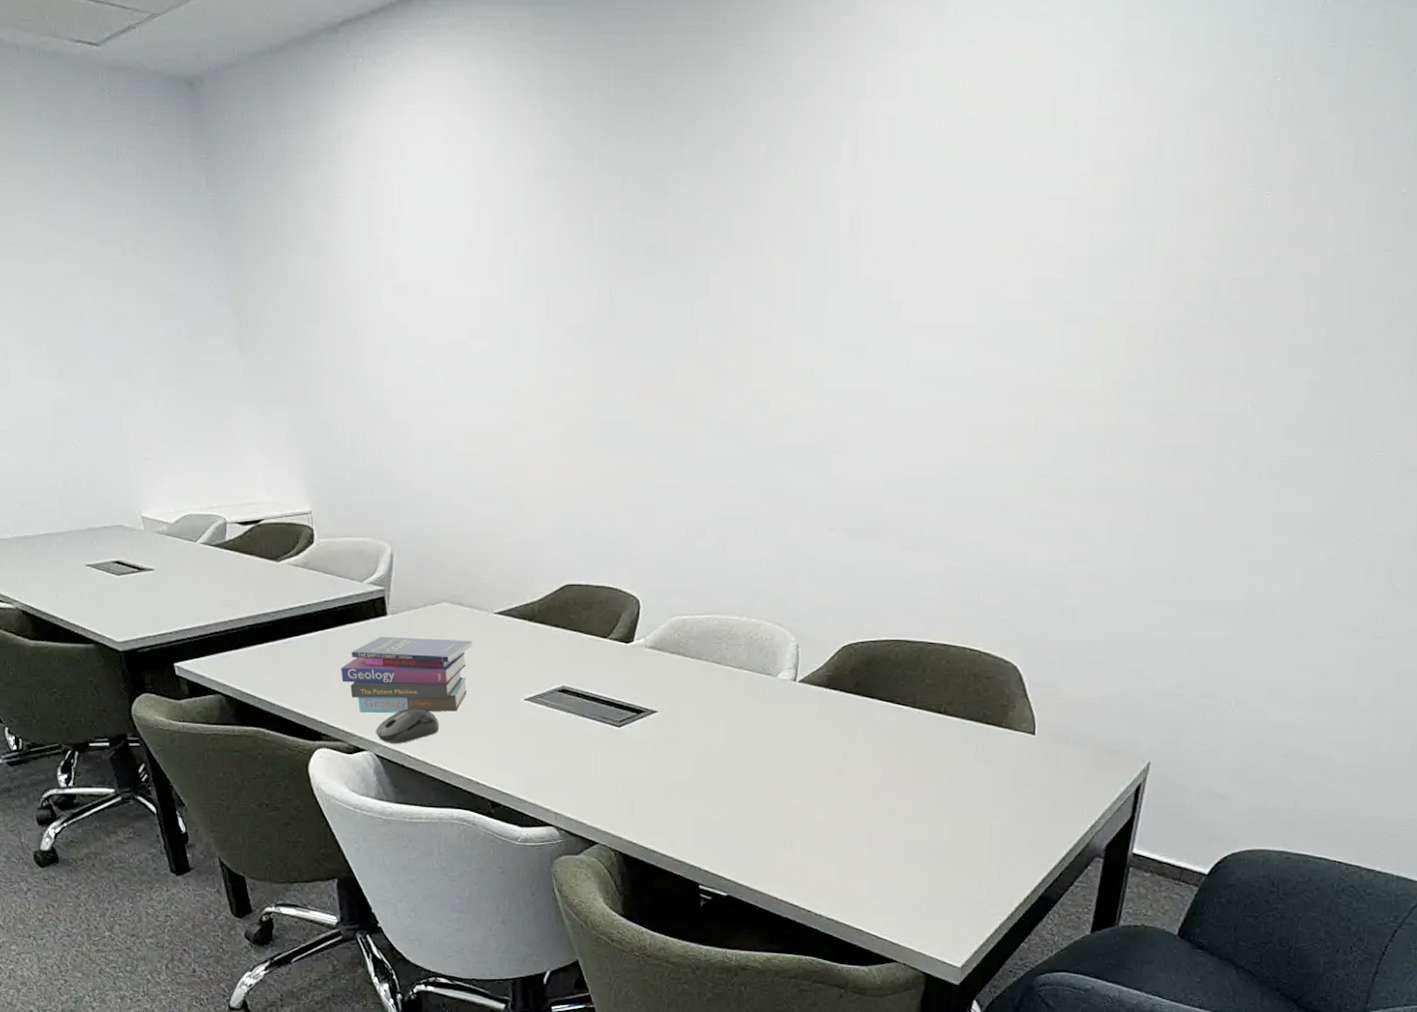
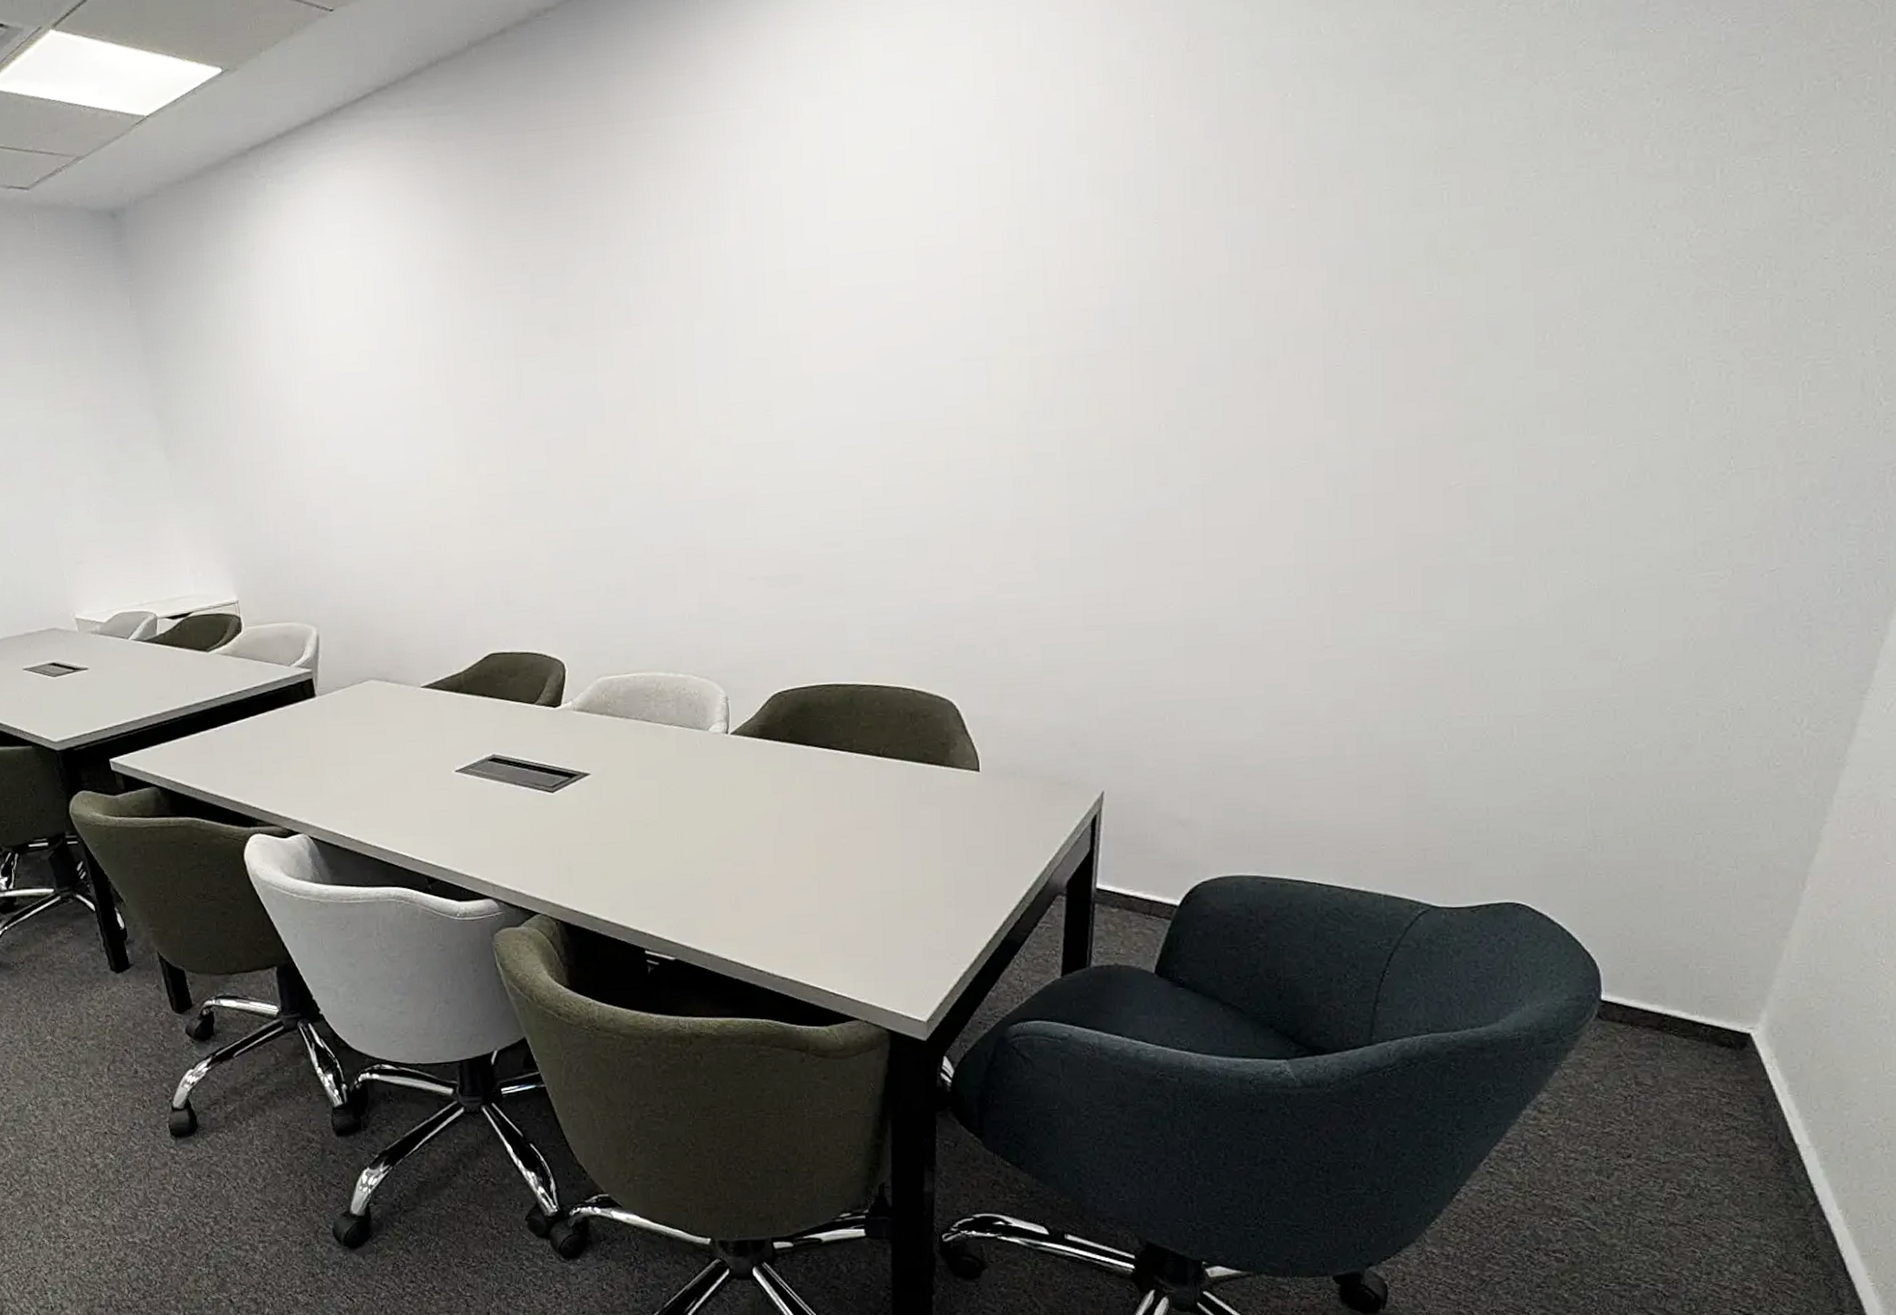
books: present [341,636,473,713] -> none [272,715,402,795]
computer mouse: present [376,707,440,743] -> none [309,786,373,825]

